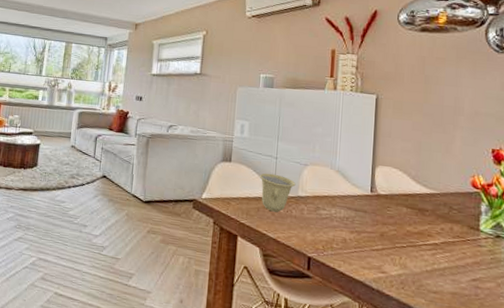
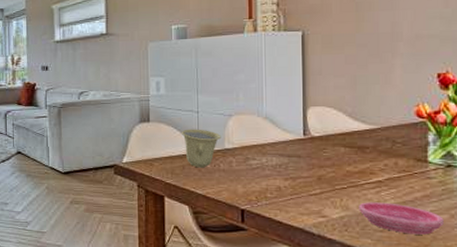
saucer: none [415,262,491,301] -> present [358,202,444,235]

